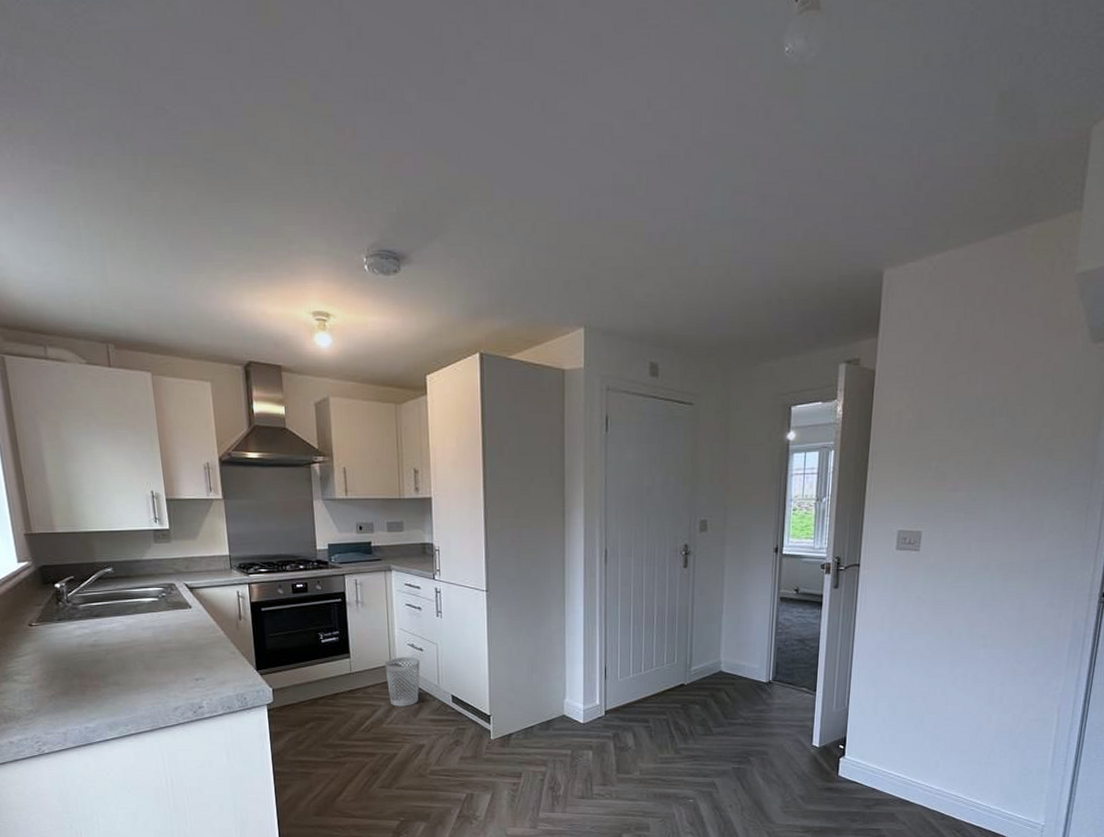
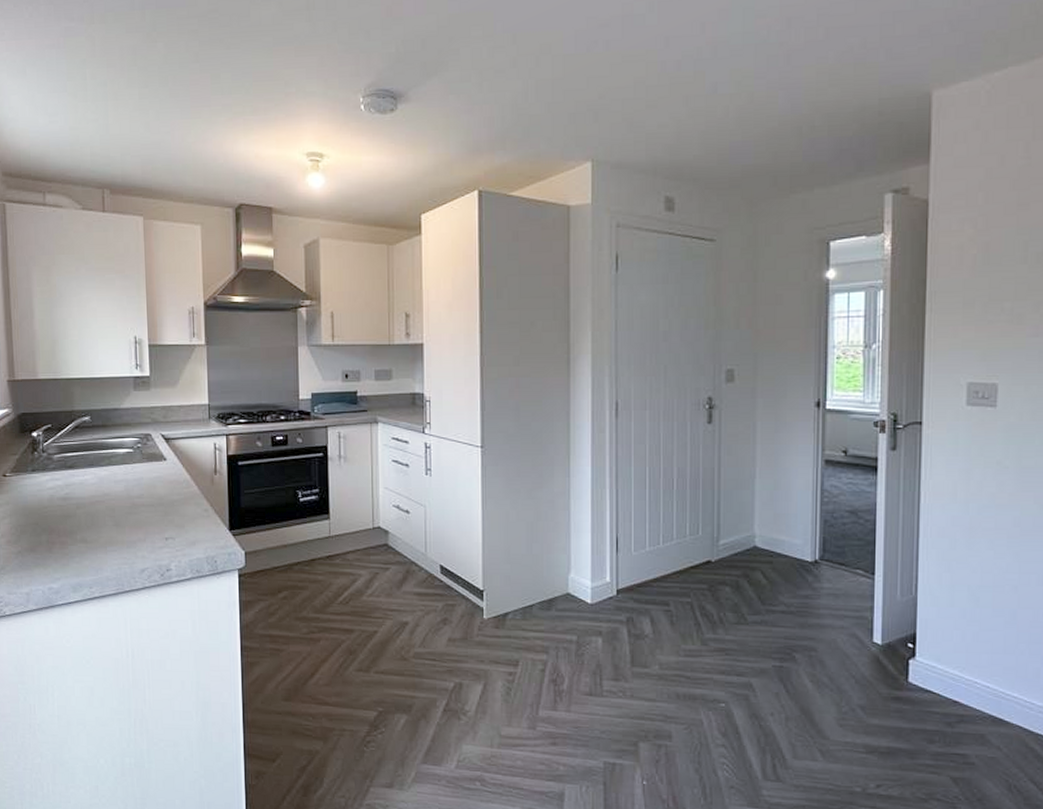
wastebasket: present [385,657,420,707] -> none [367,519,406,577]

